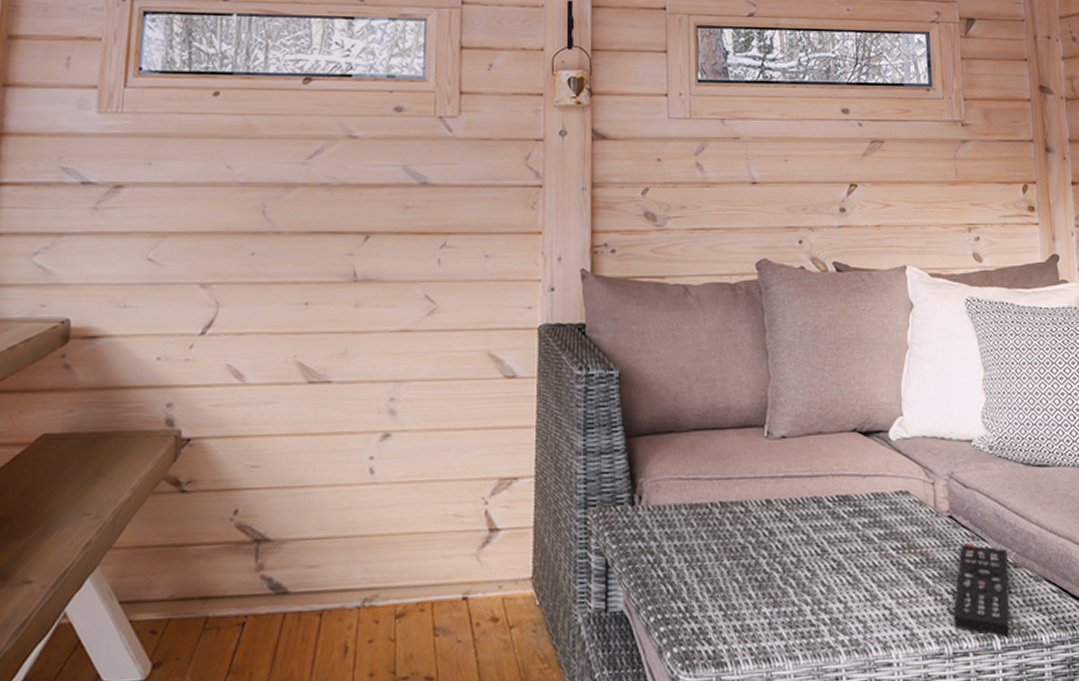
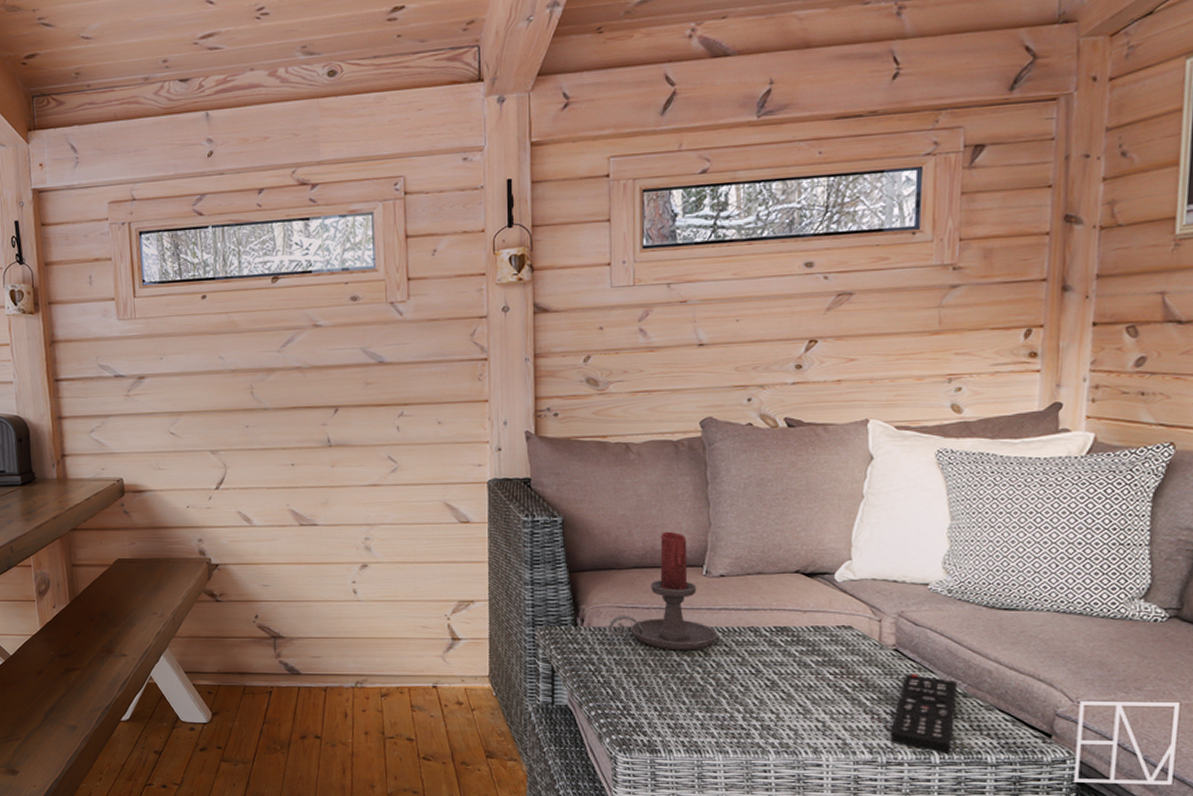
candle holder: none [669,386,782,530] -> present [609,531,718,651]

